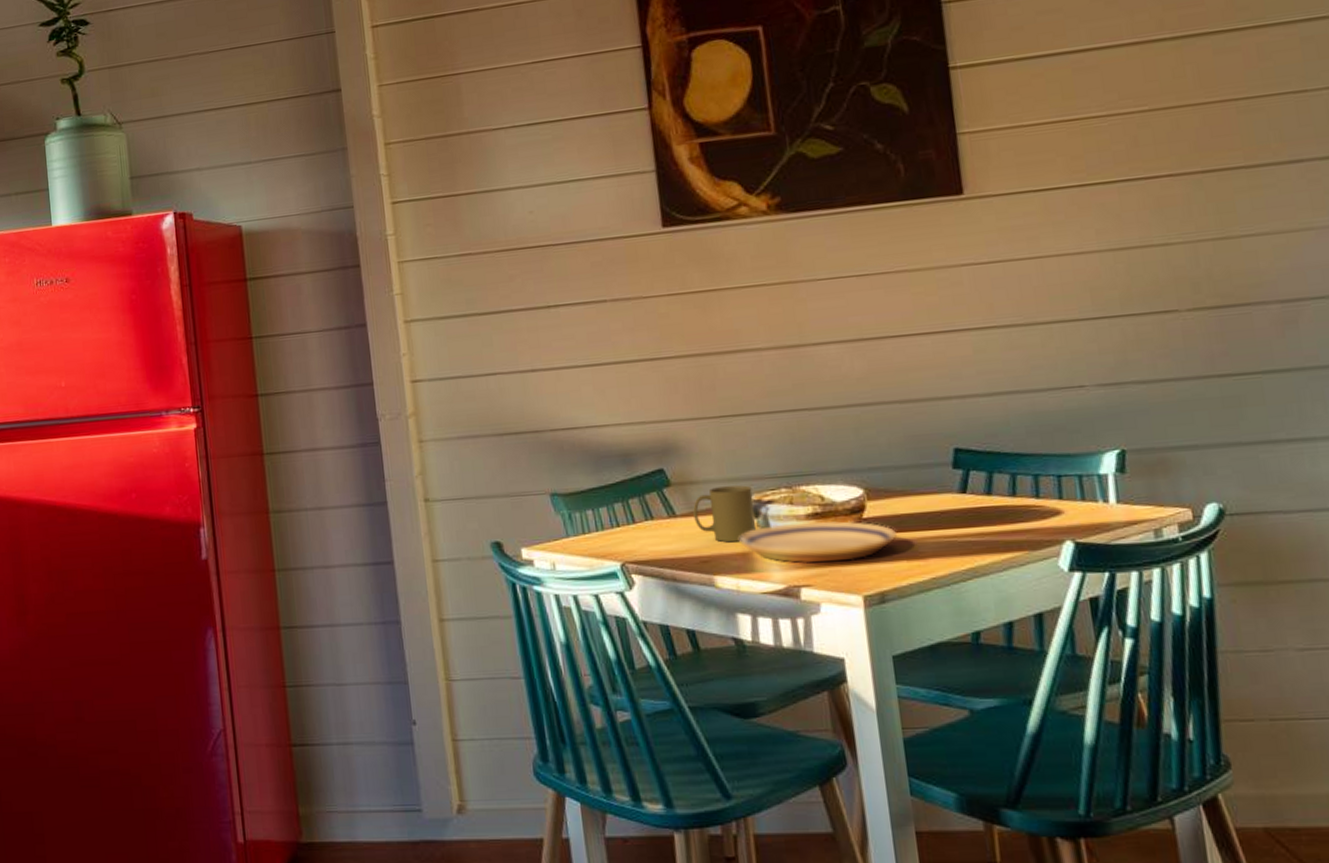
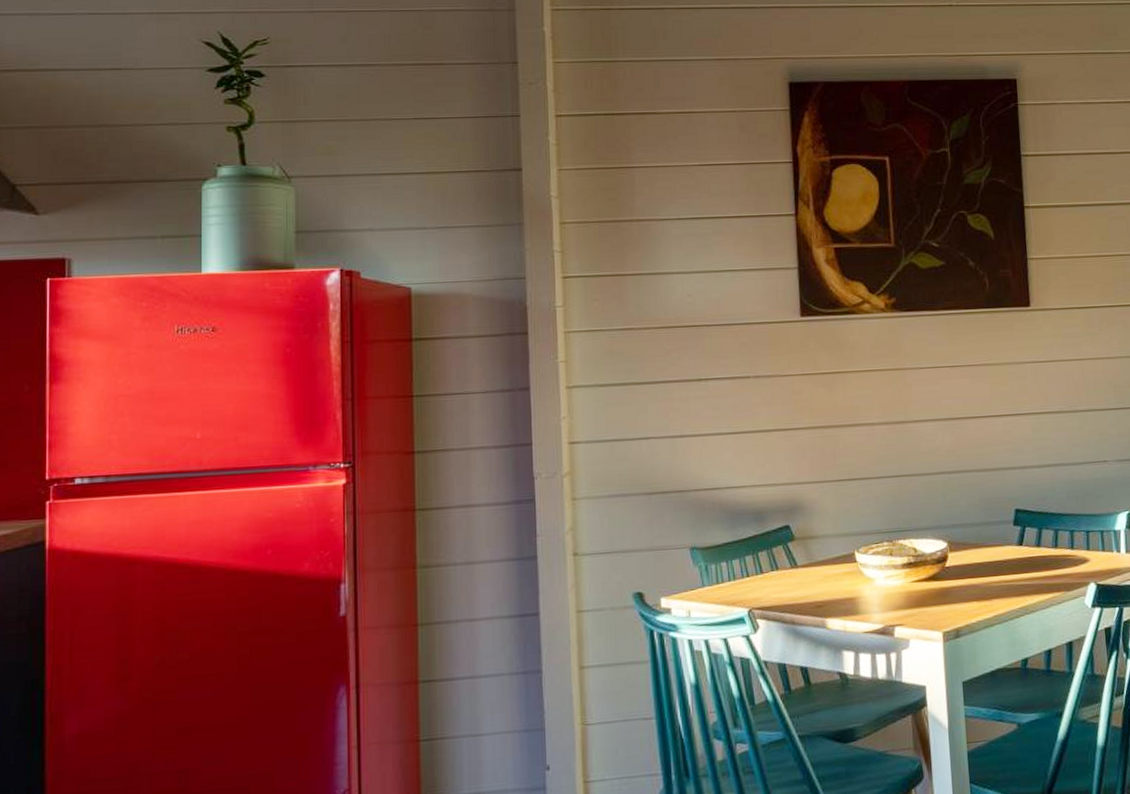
cup: present [693,485,757,543] -> none [812,539,863,590]
plate: present [739,520,897,564] -> none [848,569,970,606]

